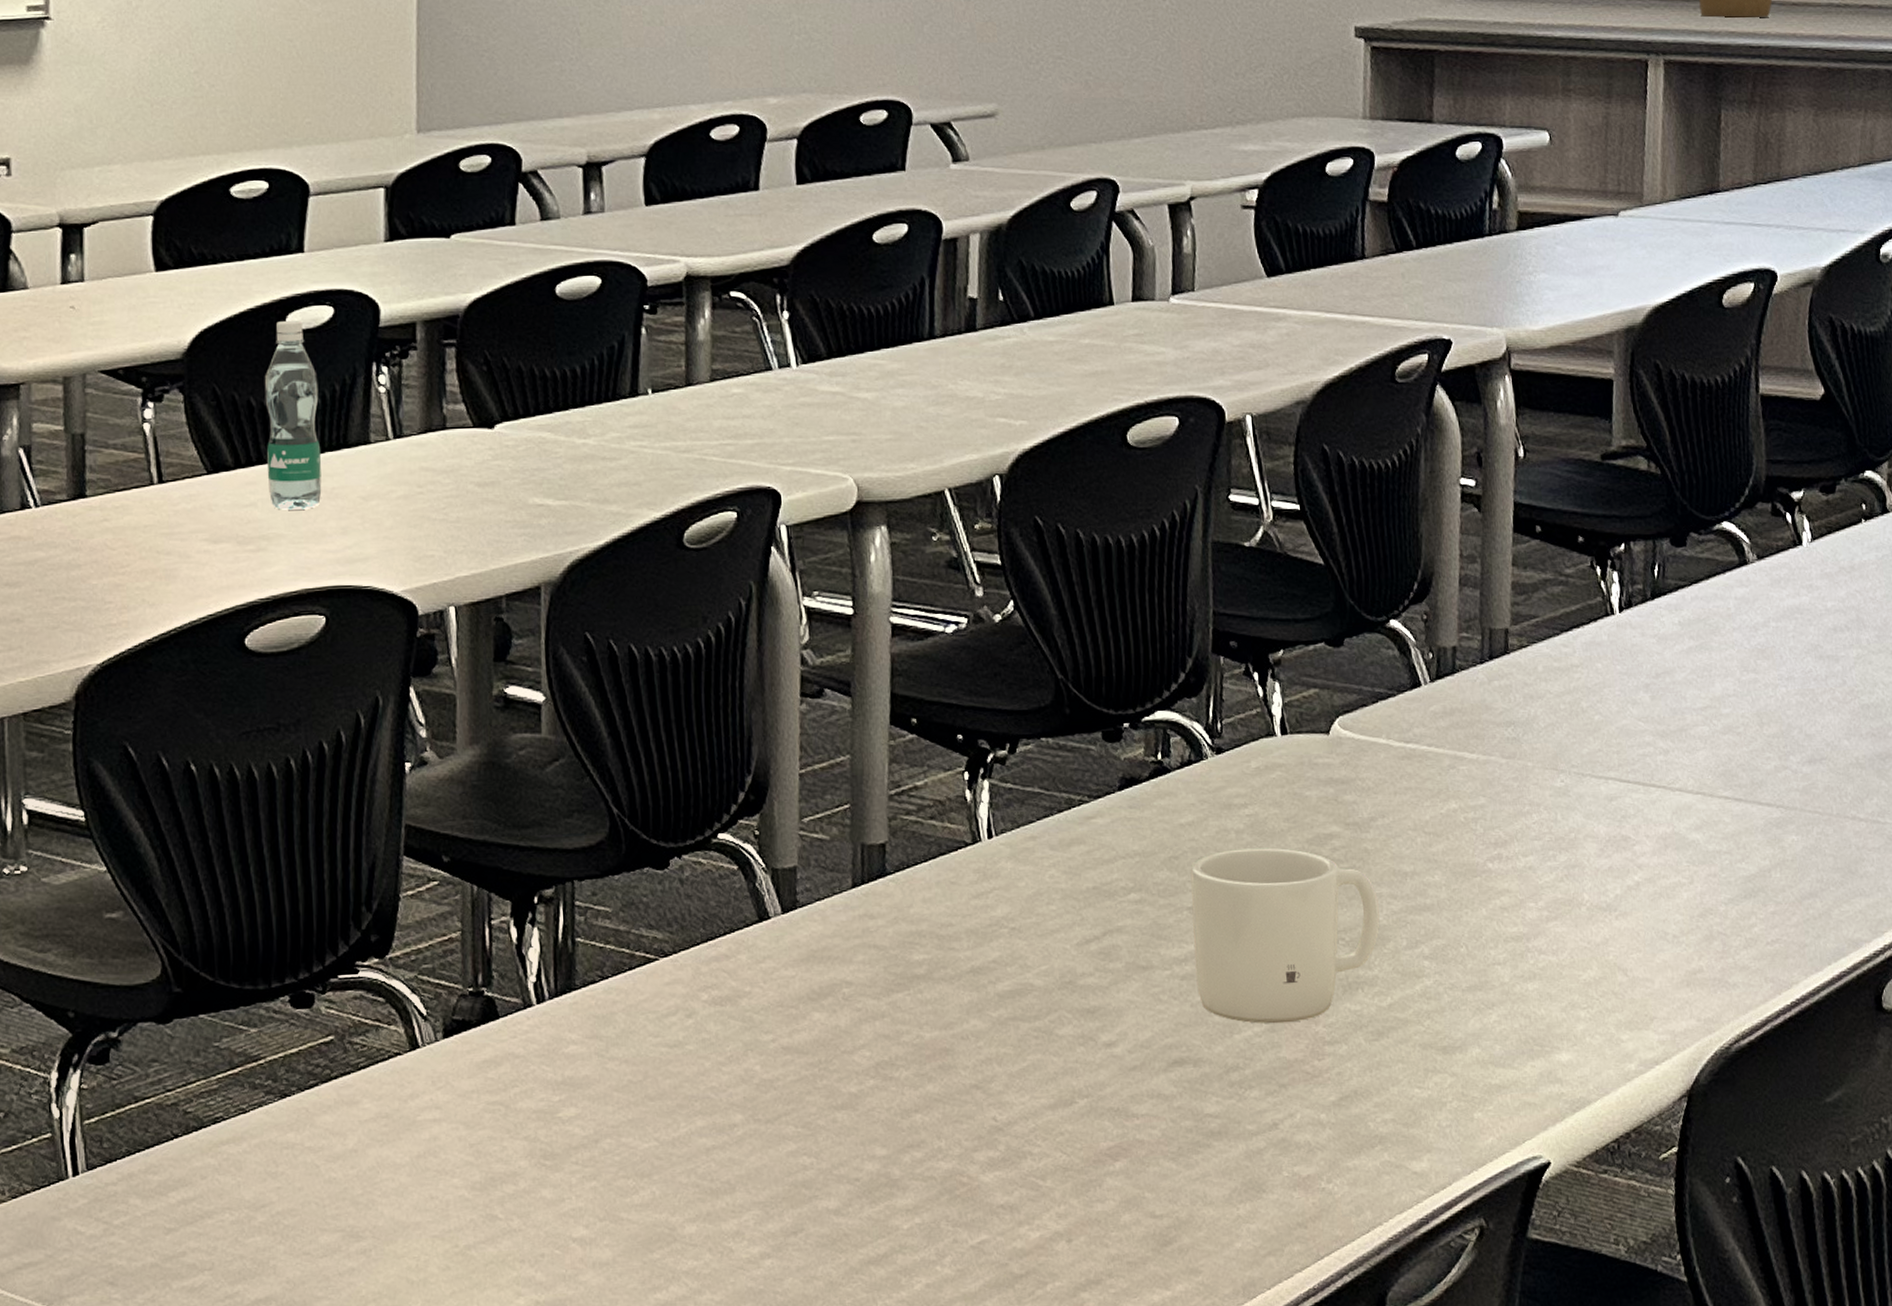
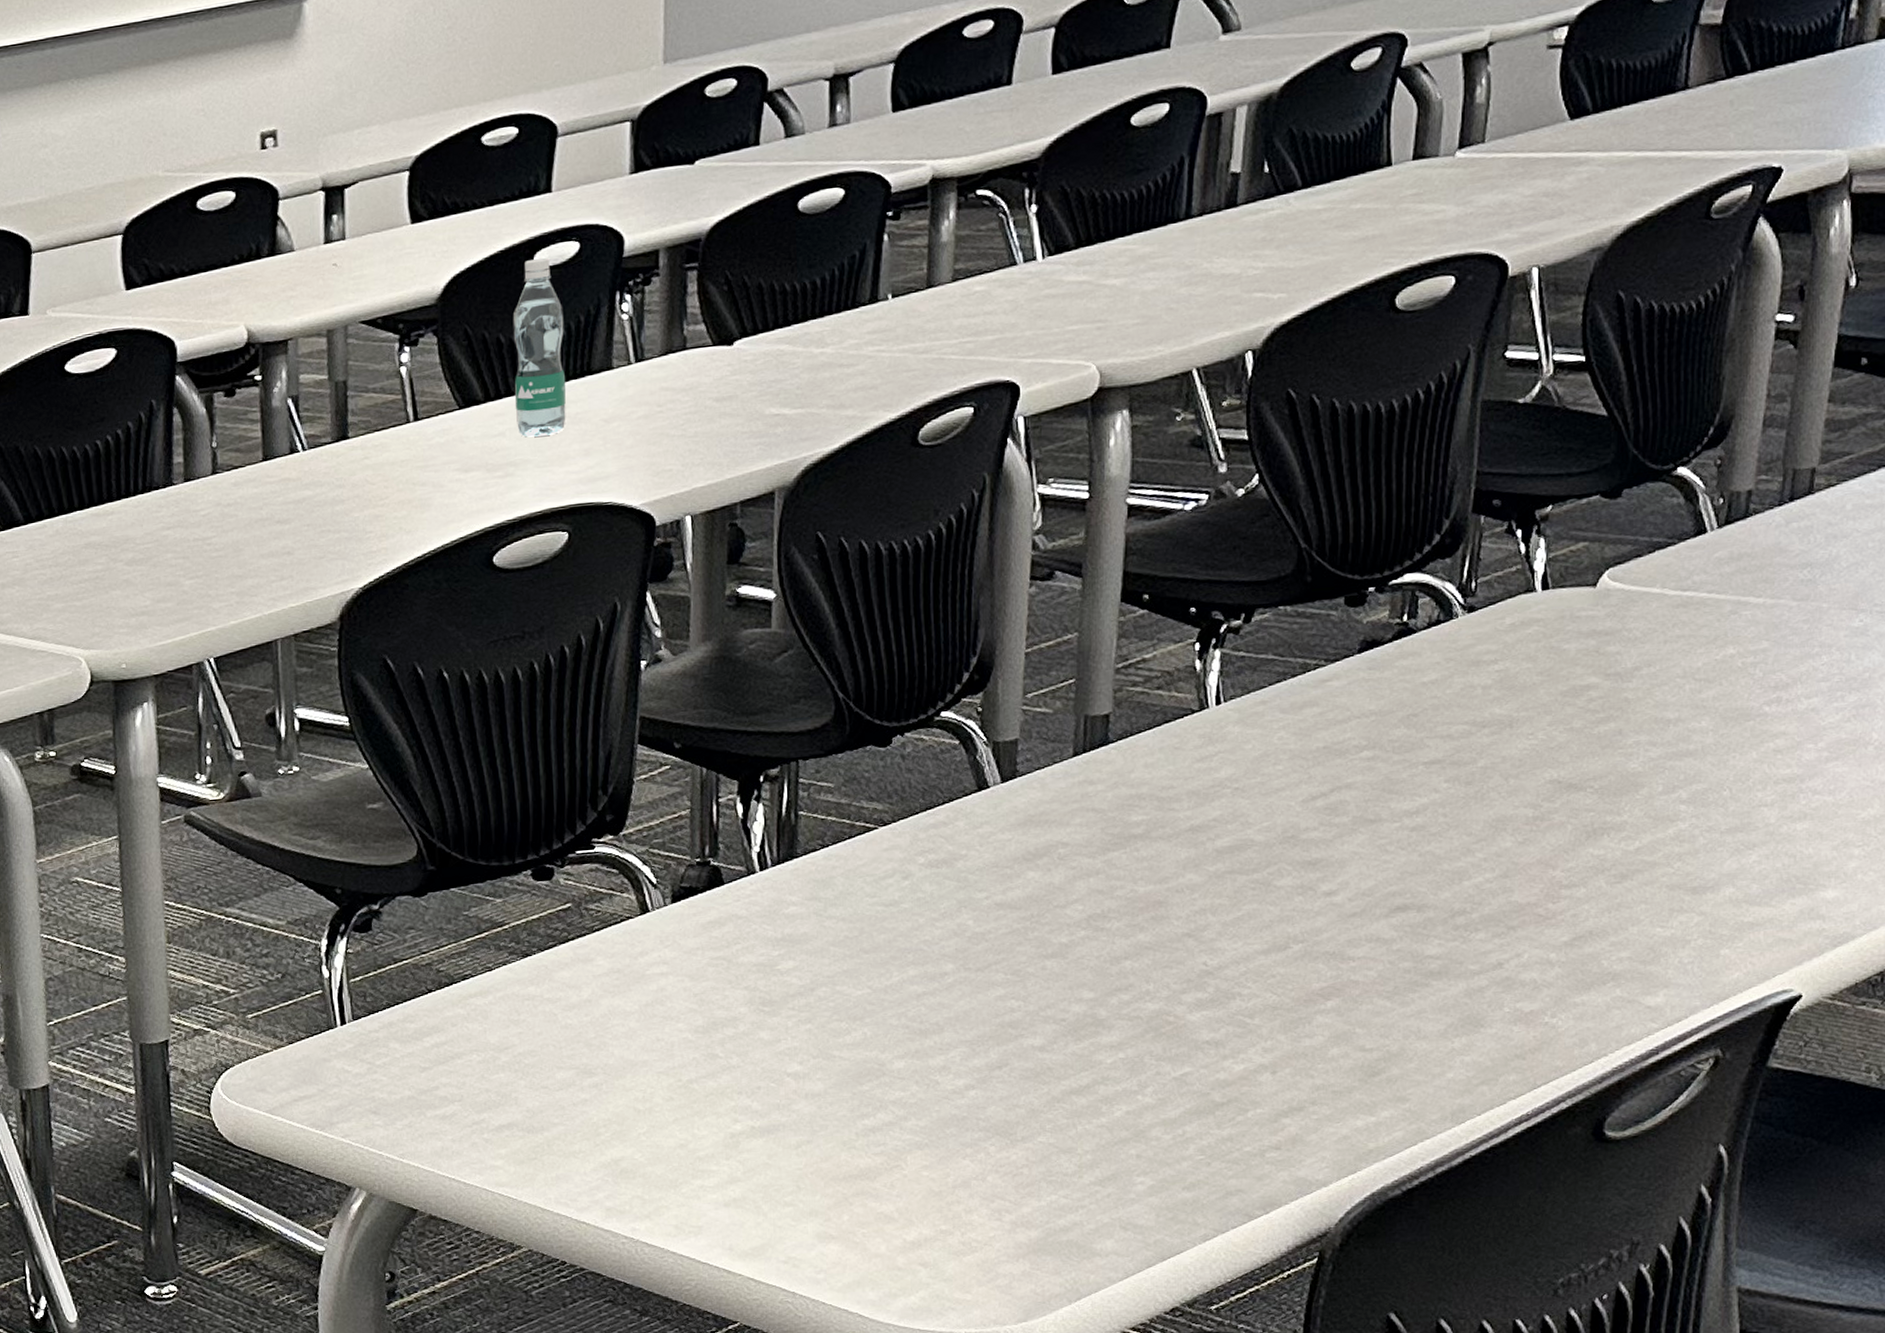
mug: present [1190,847,1380,1024] -> none [1427,701,1636,870]

